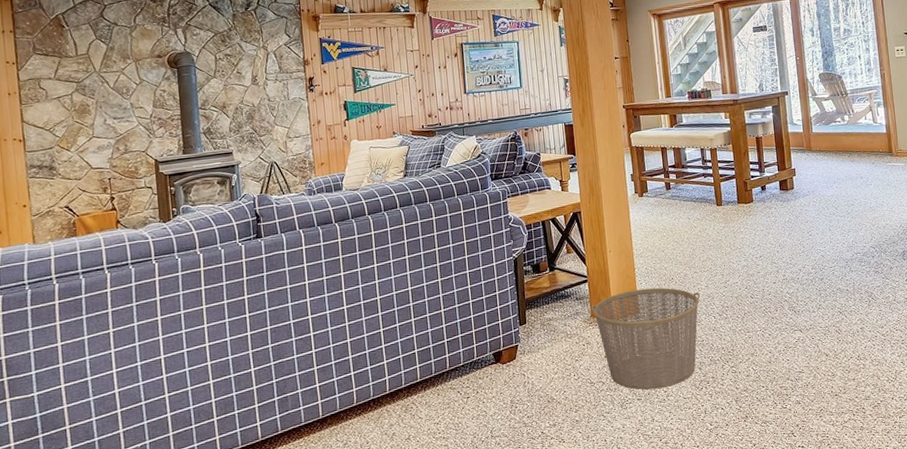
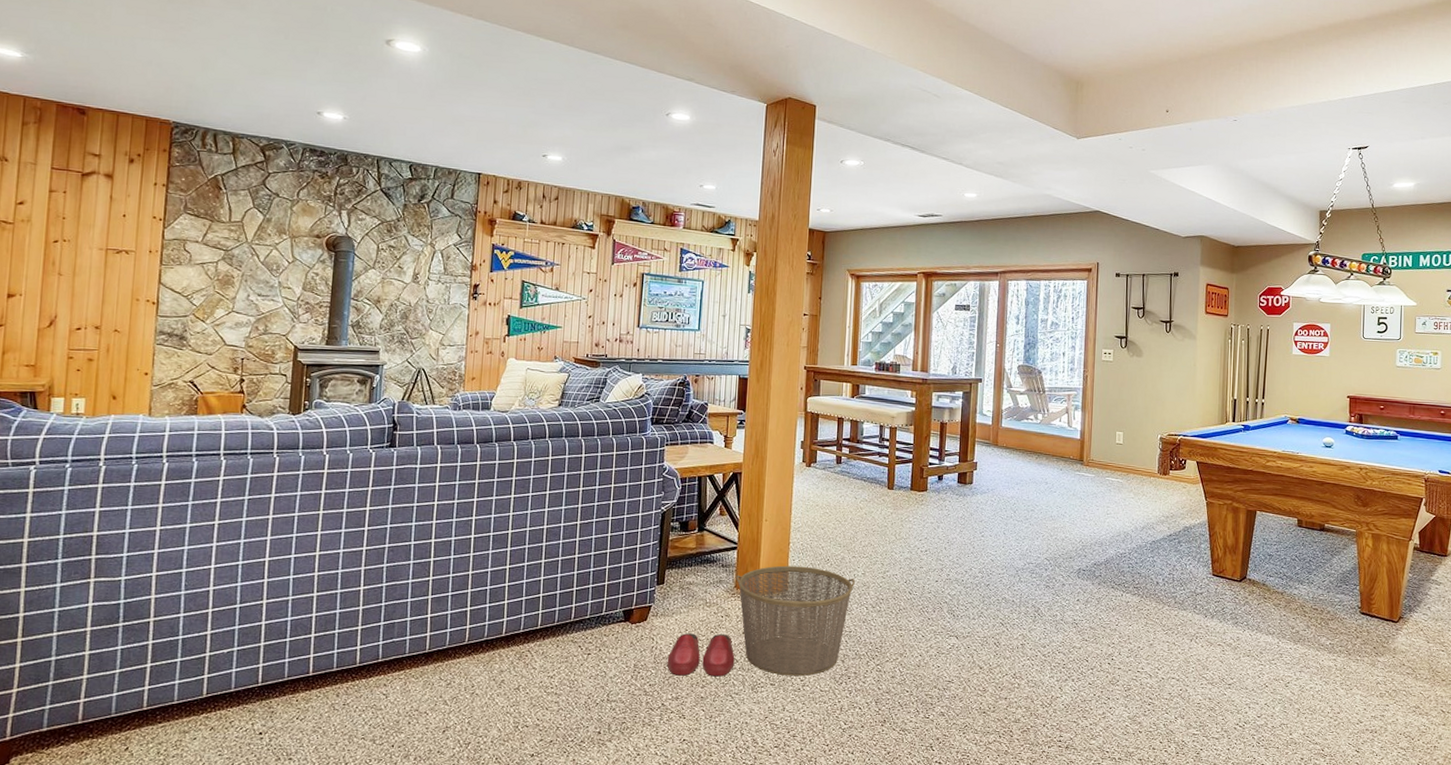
slippers: none [540,360,602,405] -> present [667,633,735,677]

